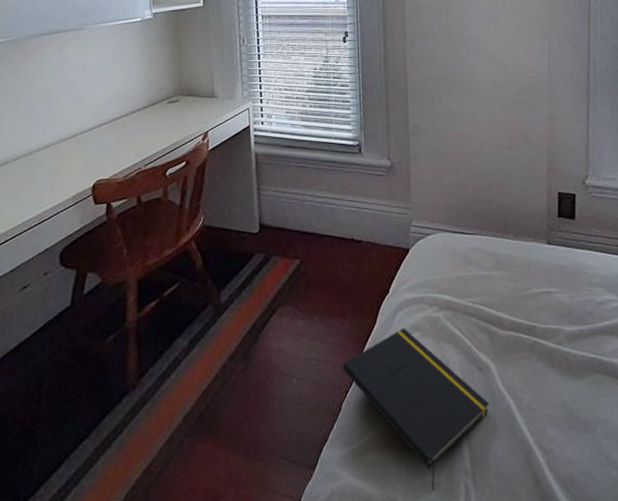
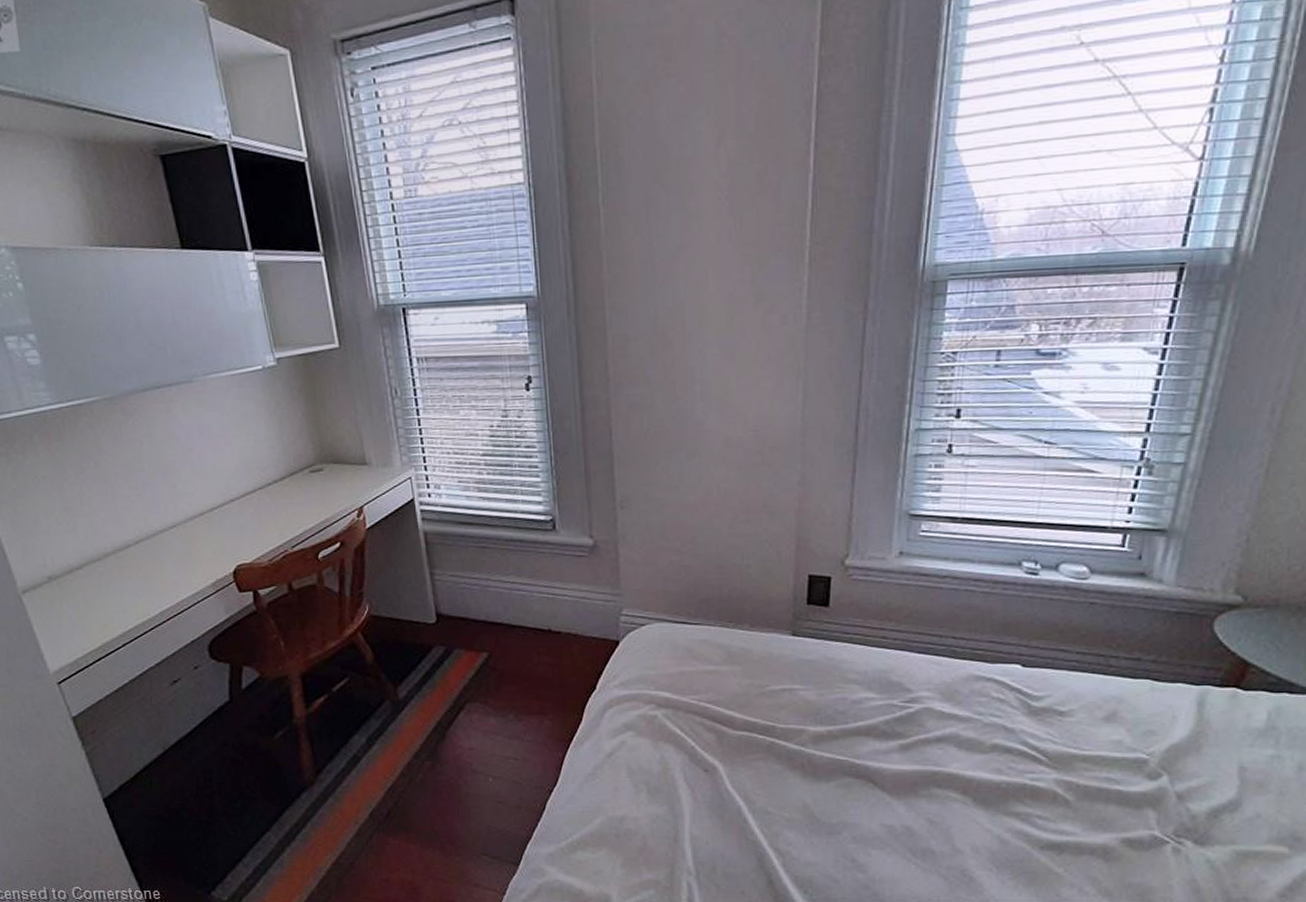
notepad: present [343,328,489,491] -> none [544,727,716,888]

